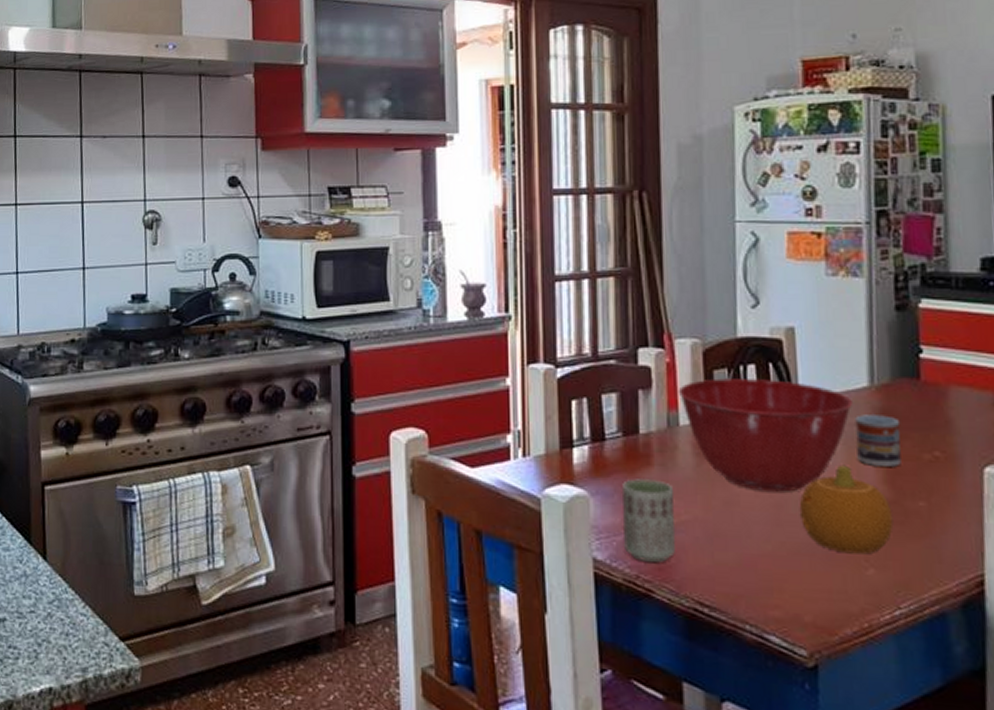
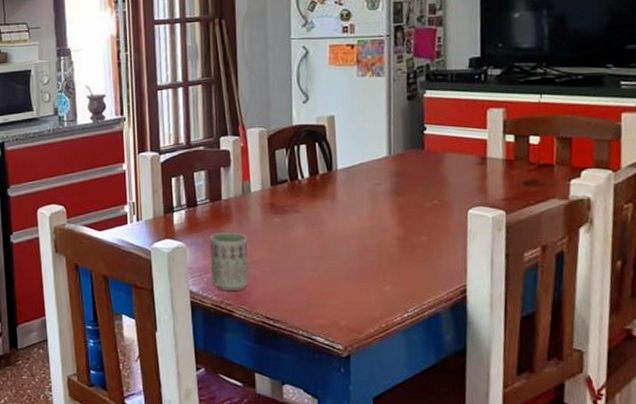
mixing bowl: present [678,378,853,492] -> none [249,155,376,236]
fruit: present [799,465,894,555] -> none [337,214,404,276]
cup: present [855,414,901,467] -> none [377,176,410,213]

